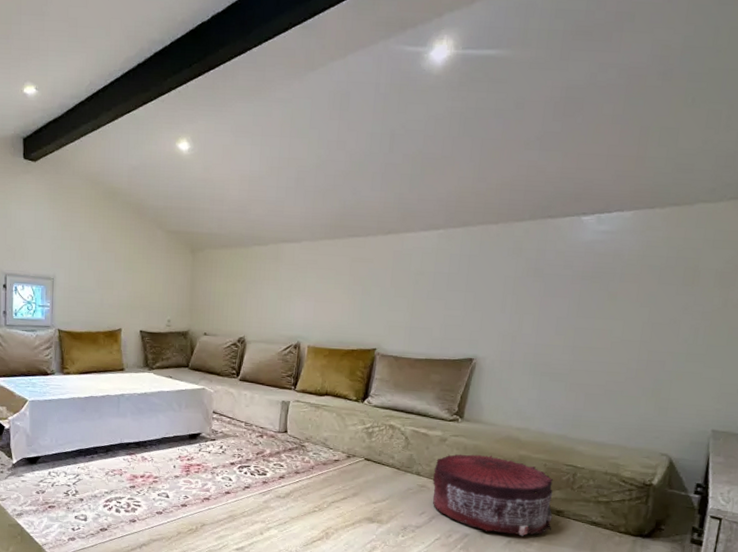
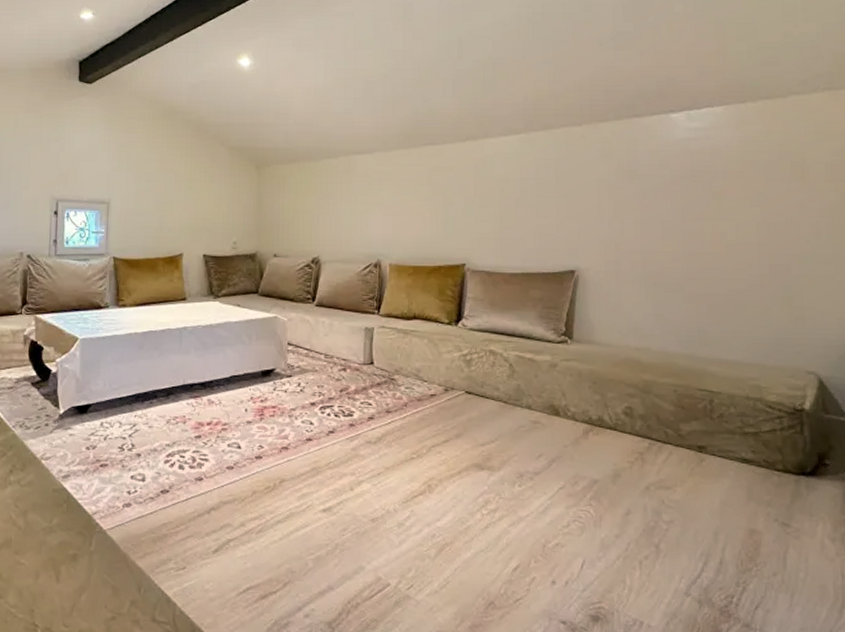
pouf: present [432,454,554,536] -> none [547,381,695,480]

